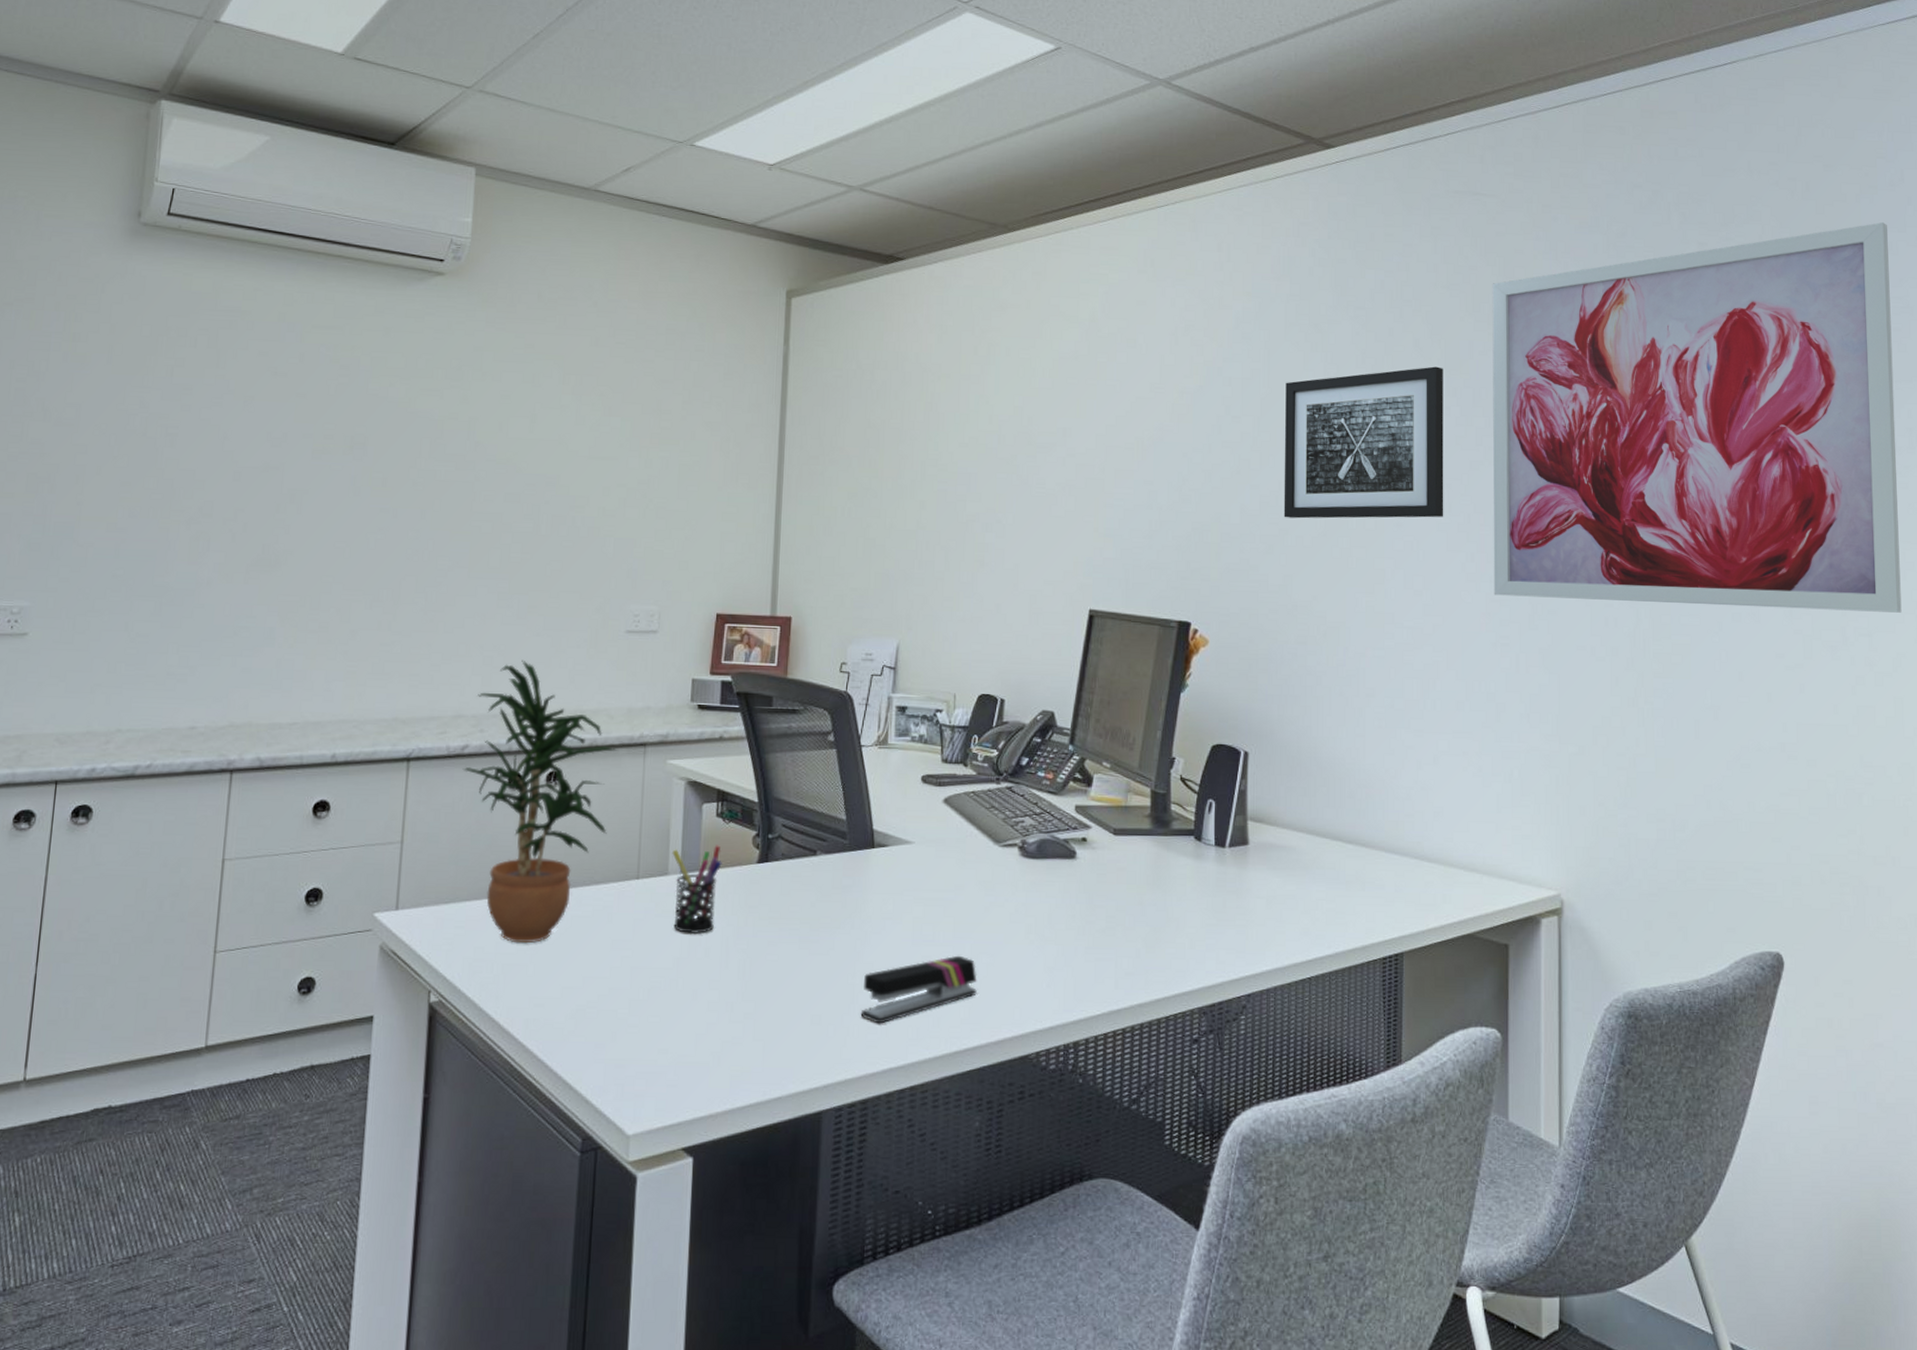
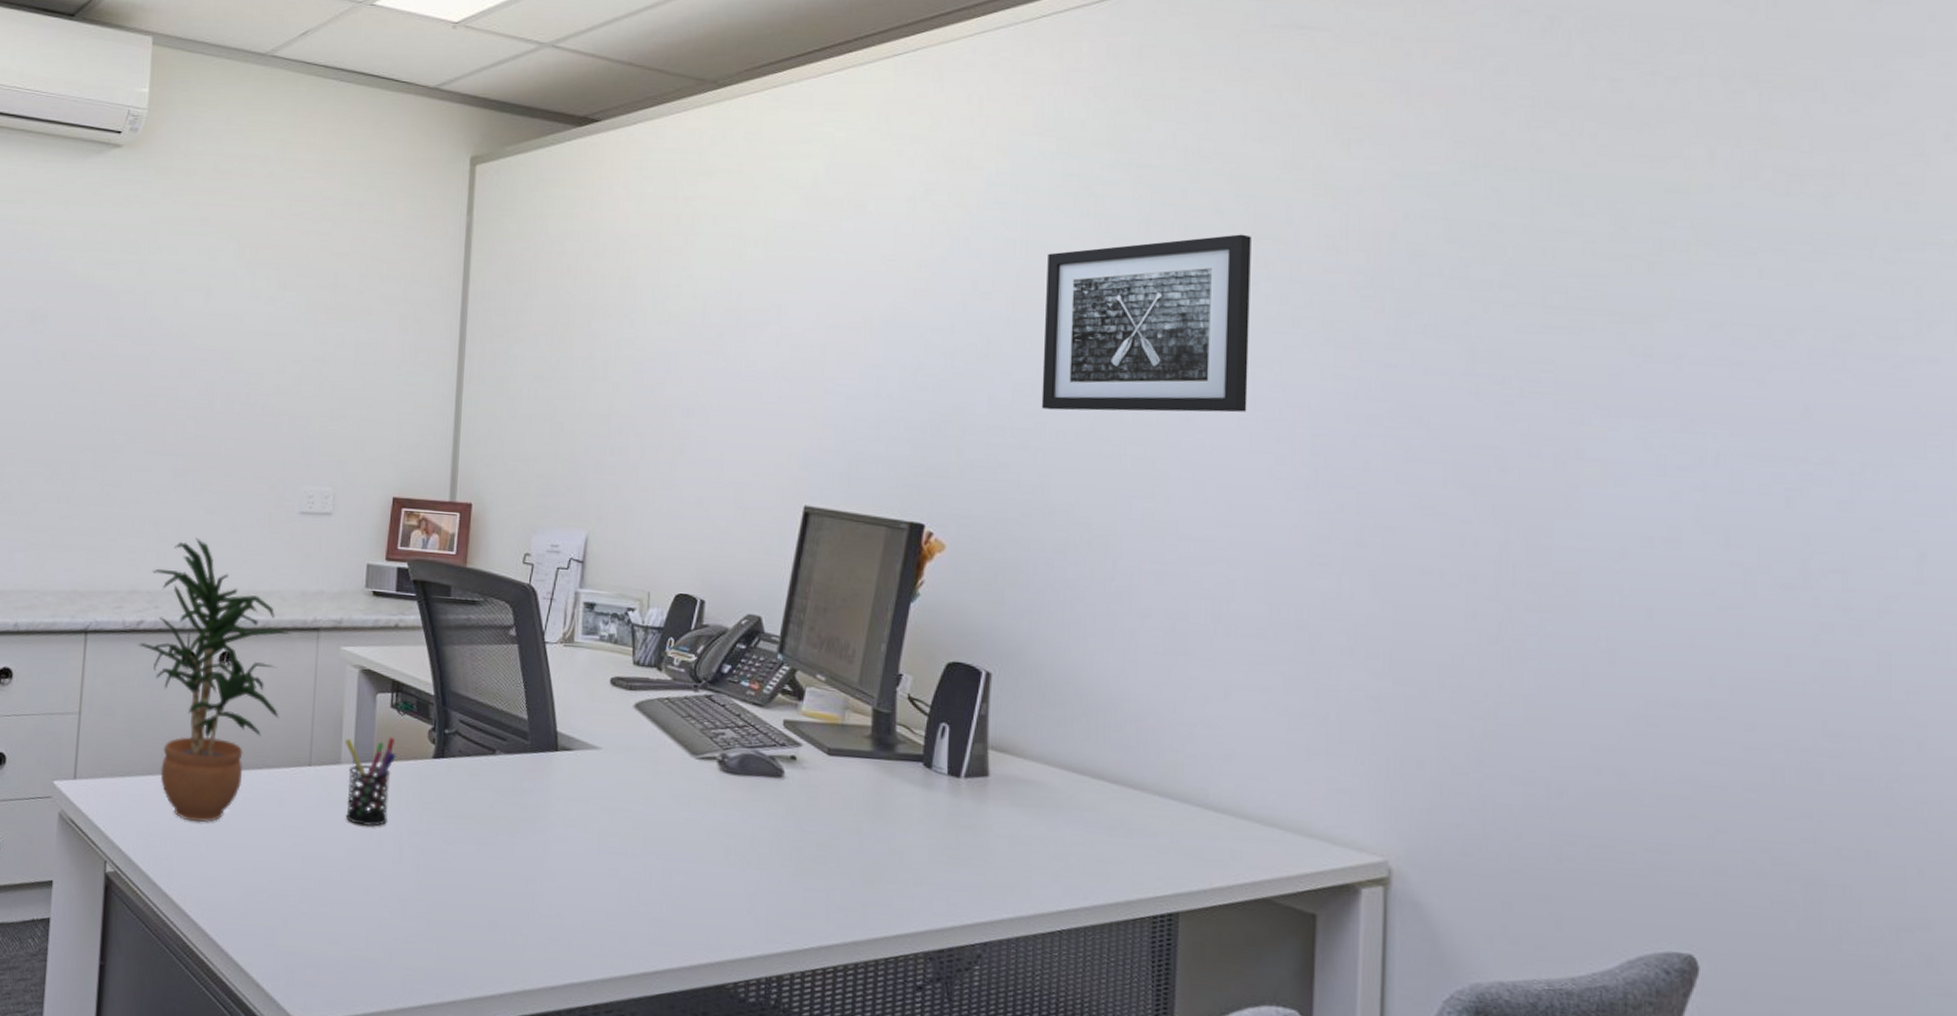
stapler: present [860,955,977,1024] -> none [540,871,669,936]
wall art: present [1492,222,1902,613] -> none [1310,46,1896,545]

